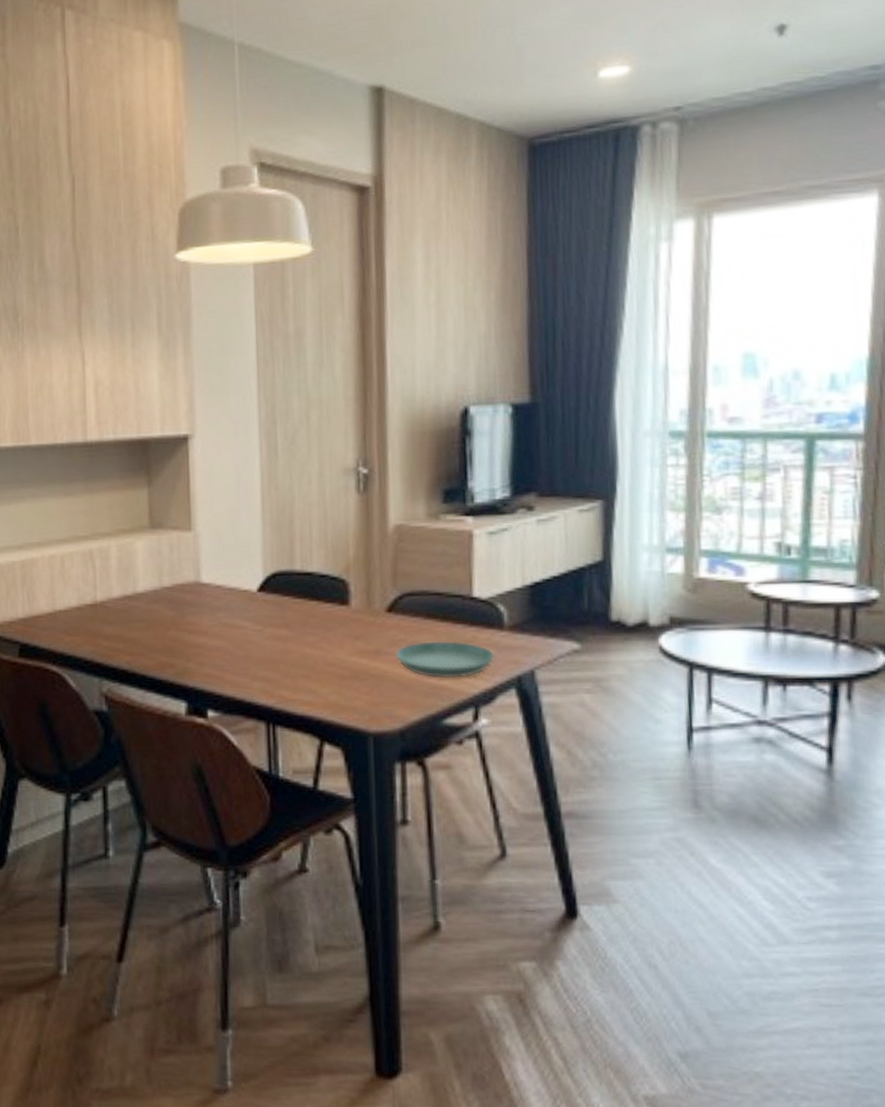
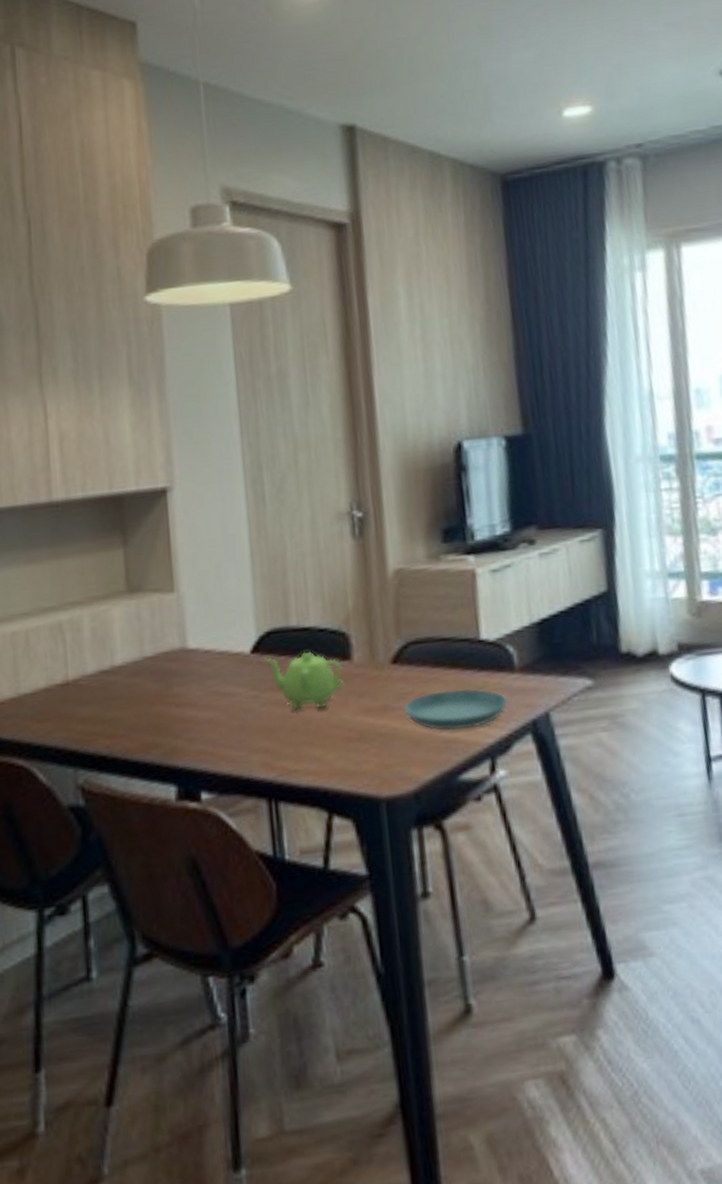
teapot: none [270,594,342,647] -> present [265,651,345,709]

